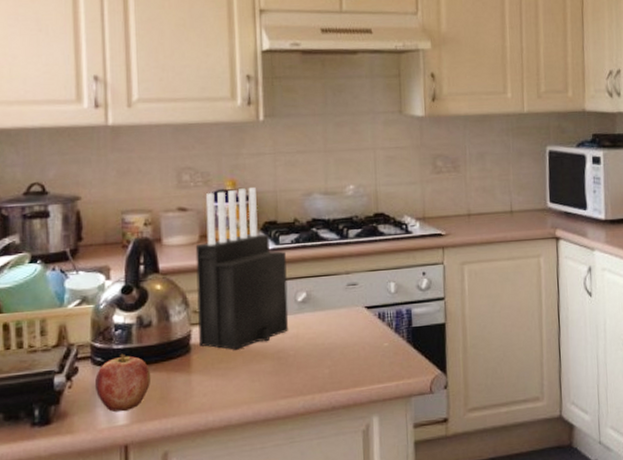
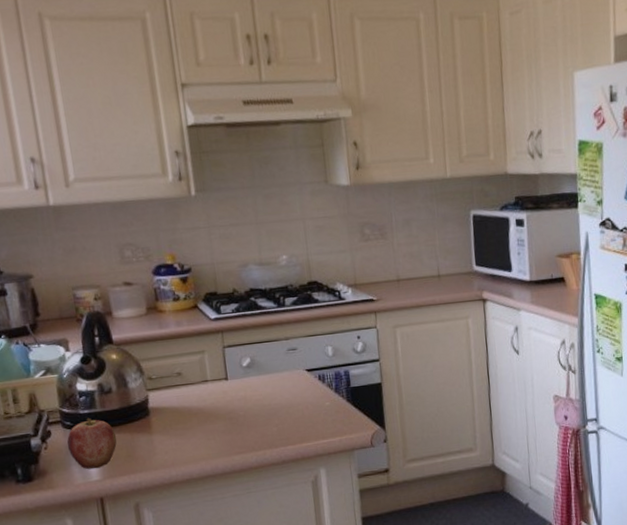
knife block: present [195,187,289,350] -> none [143,260,236,412]

